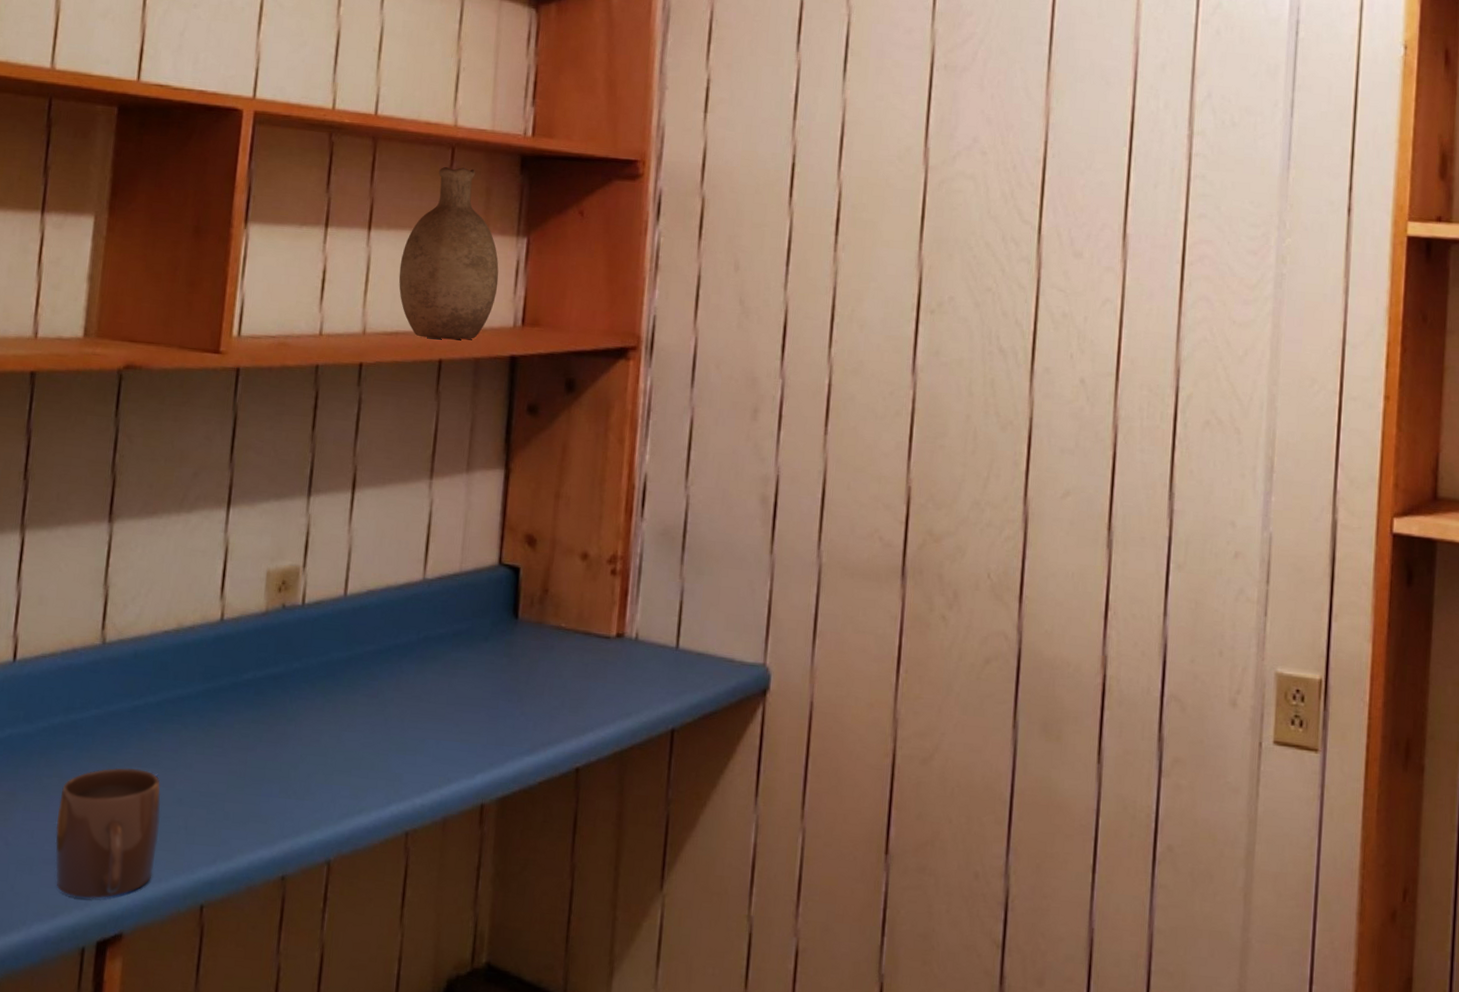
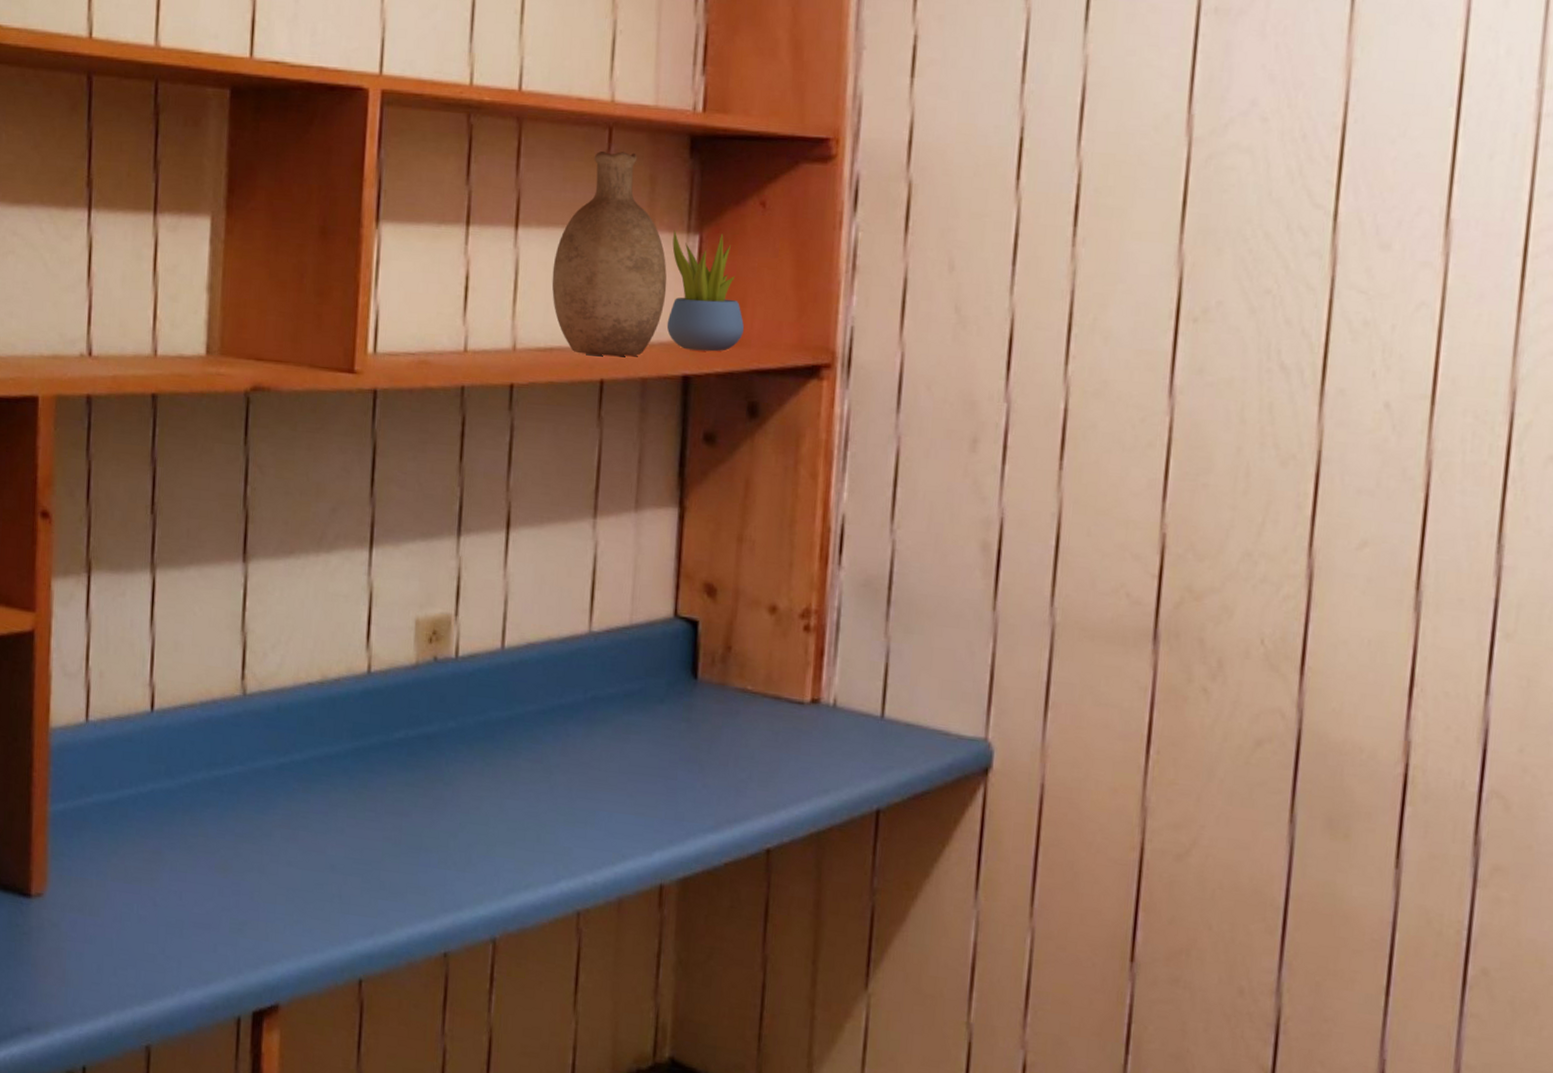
mug: present [55,768,161,899] -> none [204,829,313,967]
succulent plant: none [497,234,564,336] -> present [666,230,744,352]

